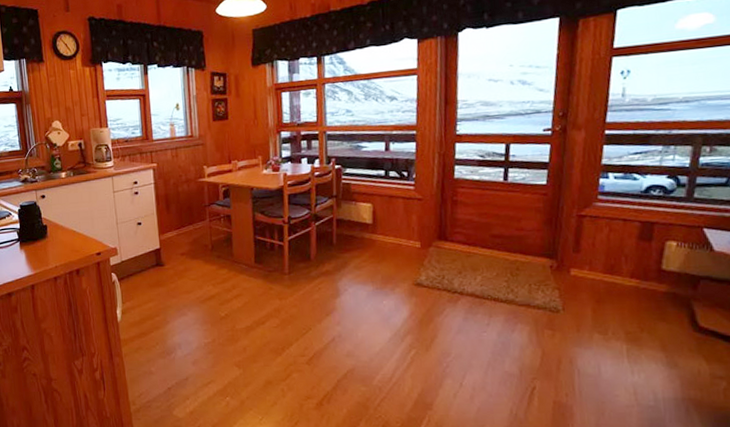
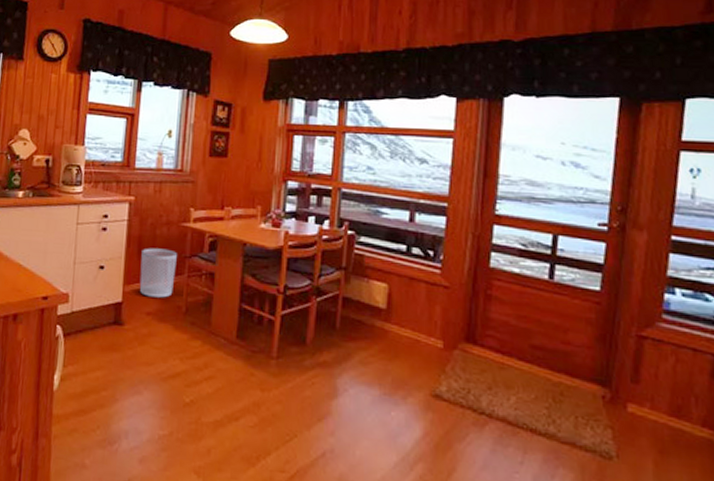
waste bin: none [169,201,199,241] -> present [139,248,177,298]

